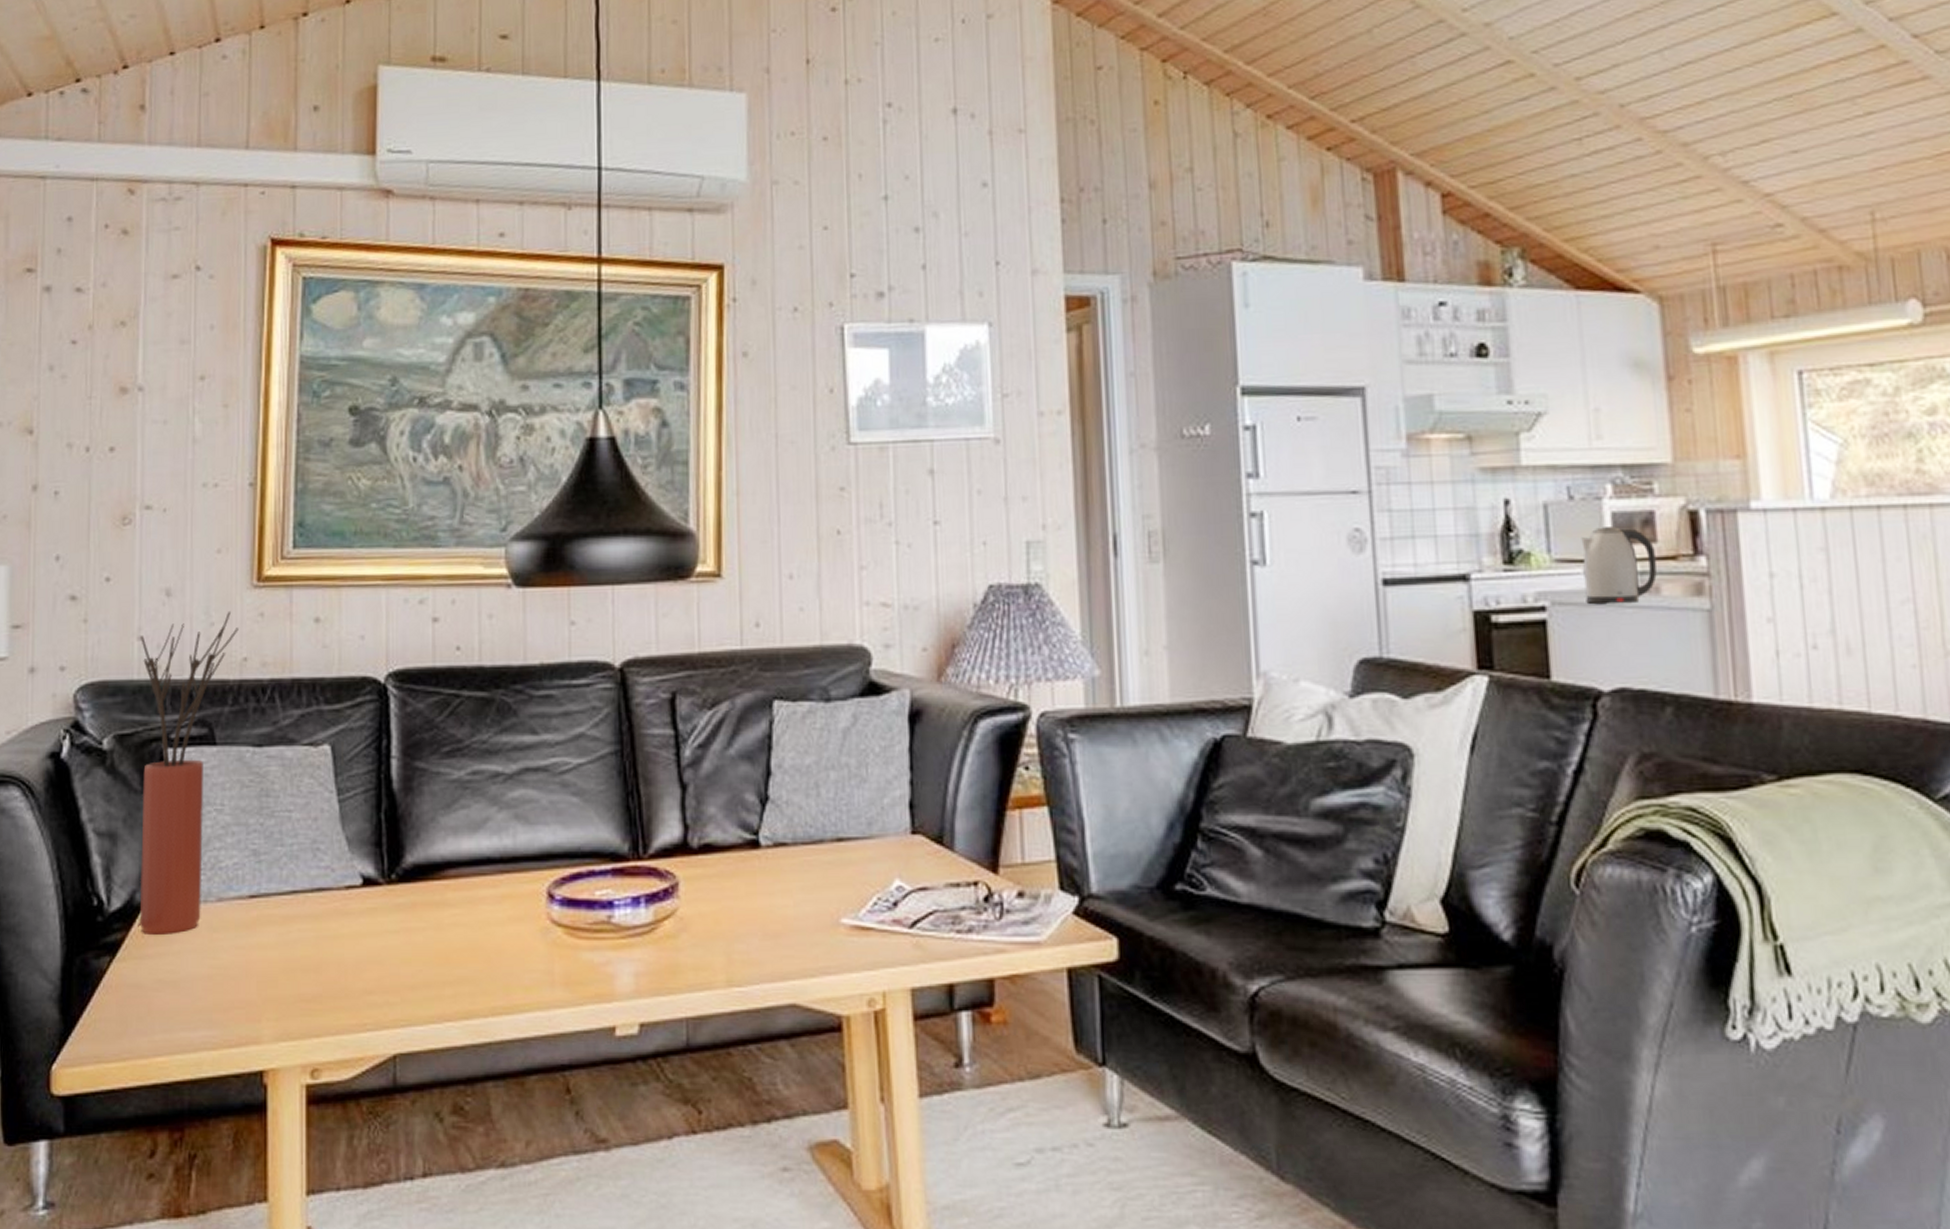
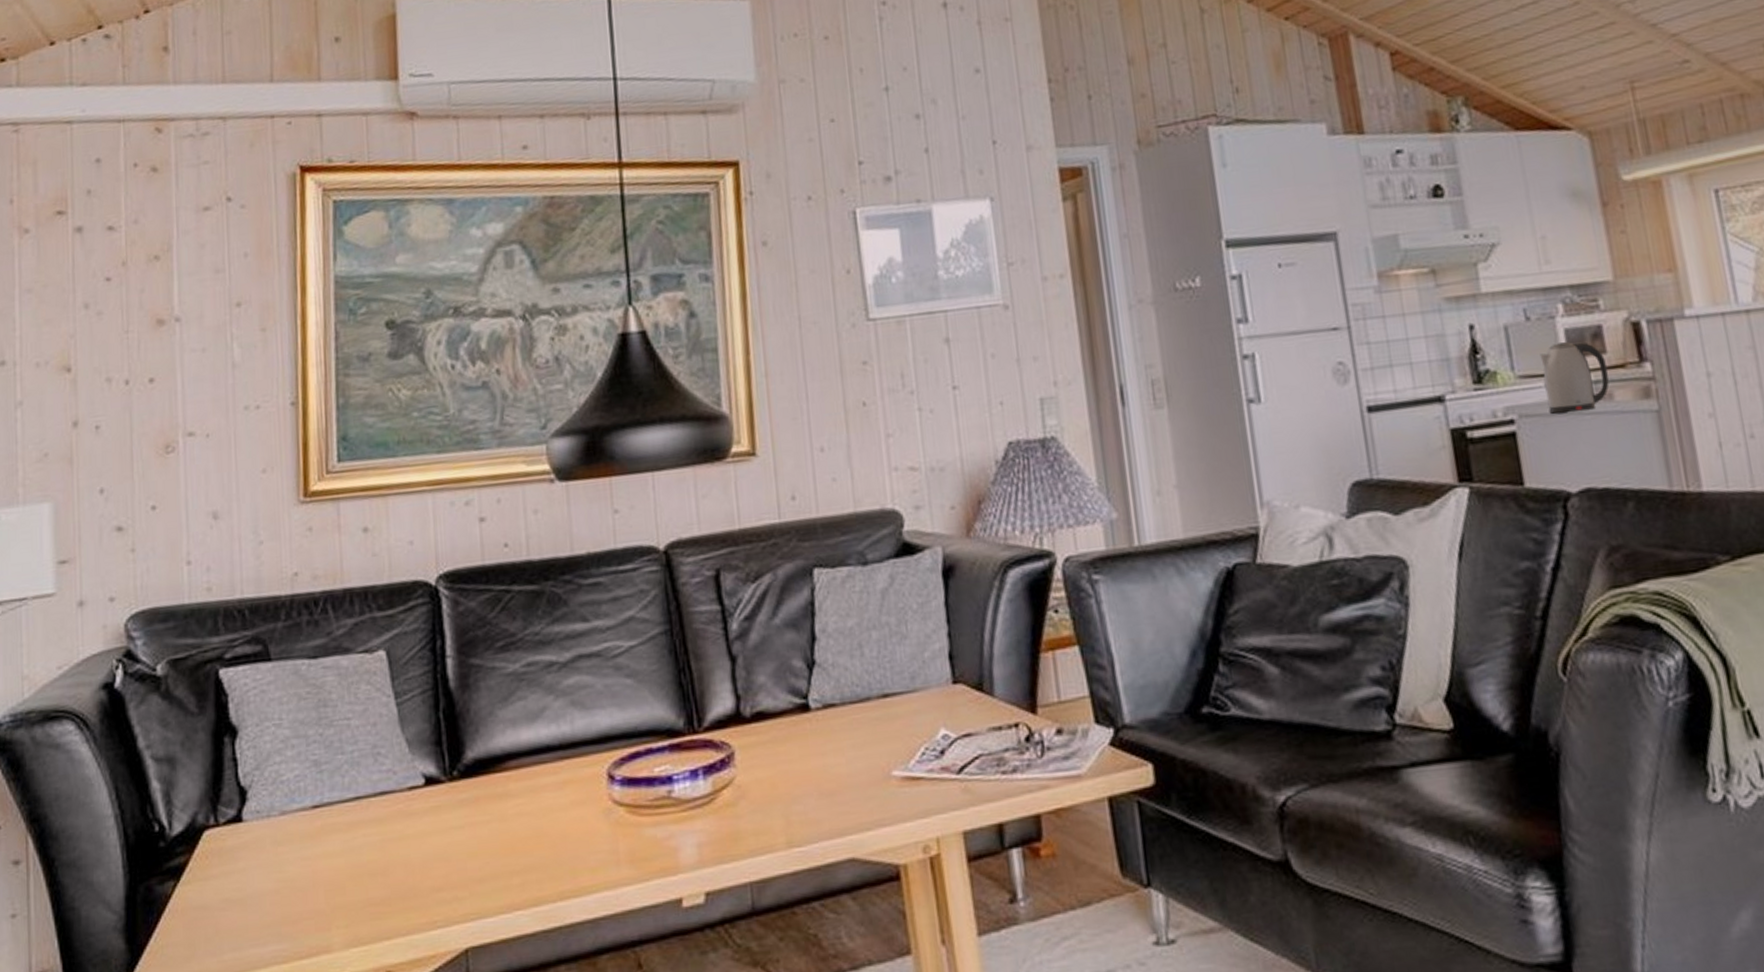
vase: present [139,610,239,936] -> none [190,528,288,856]

